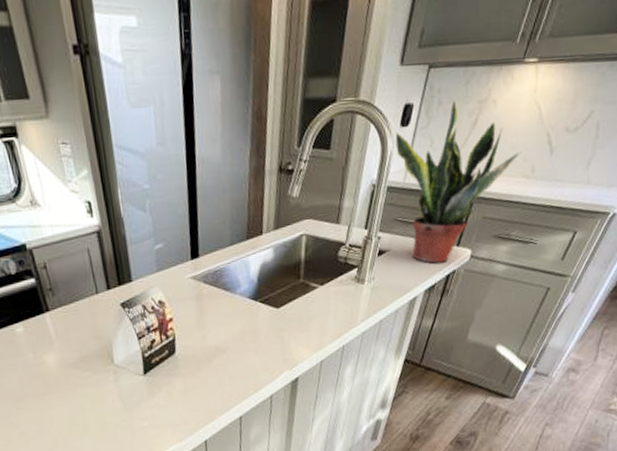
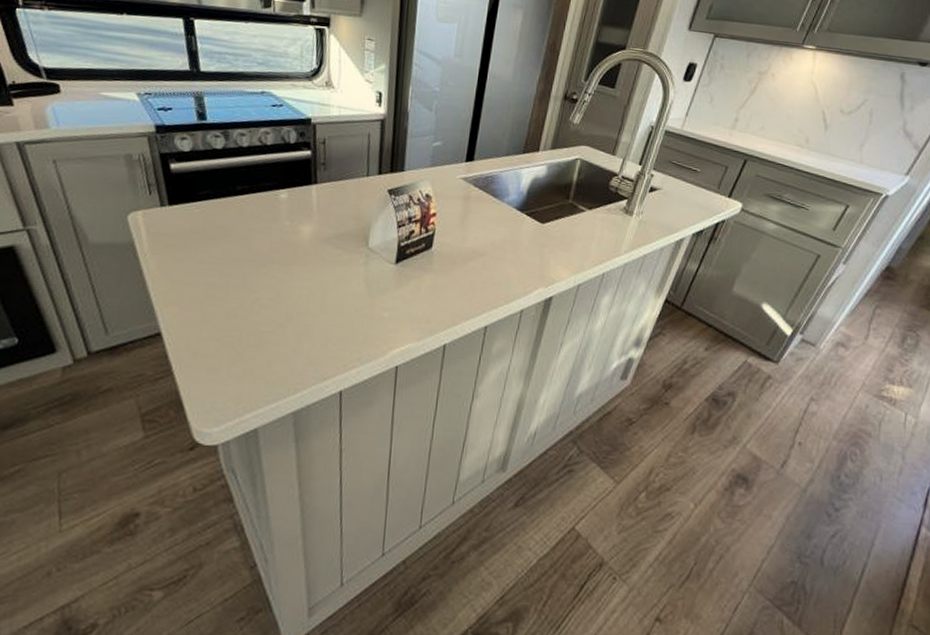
potted plant: present [395,101,522,264] -> none [677,68,798,211]

